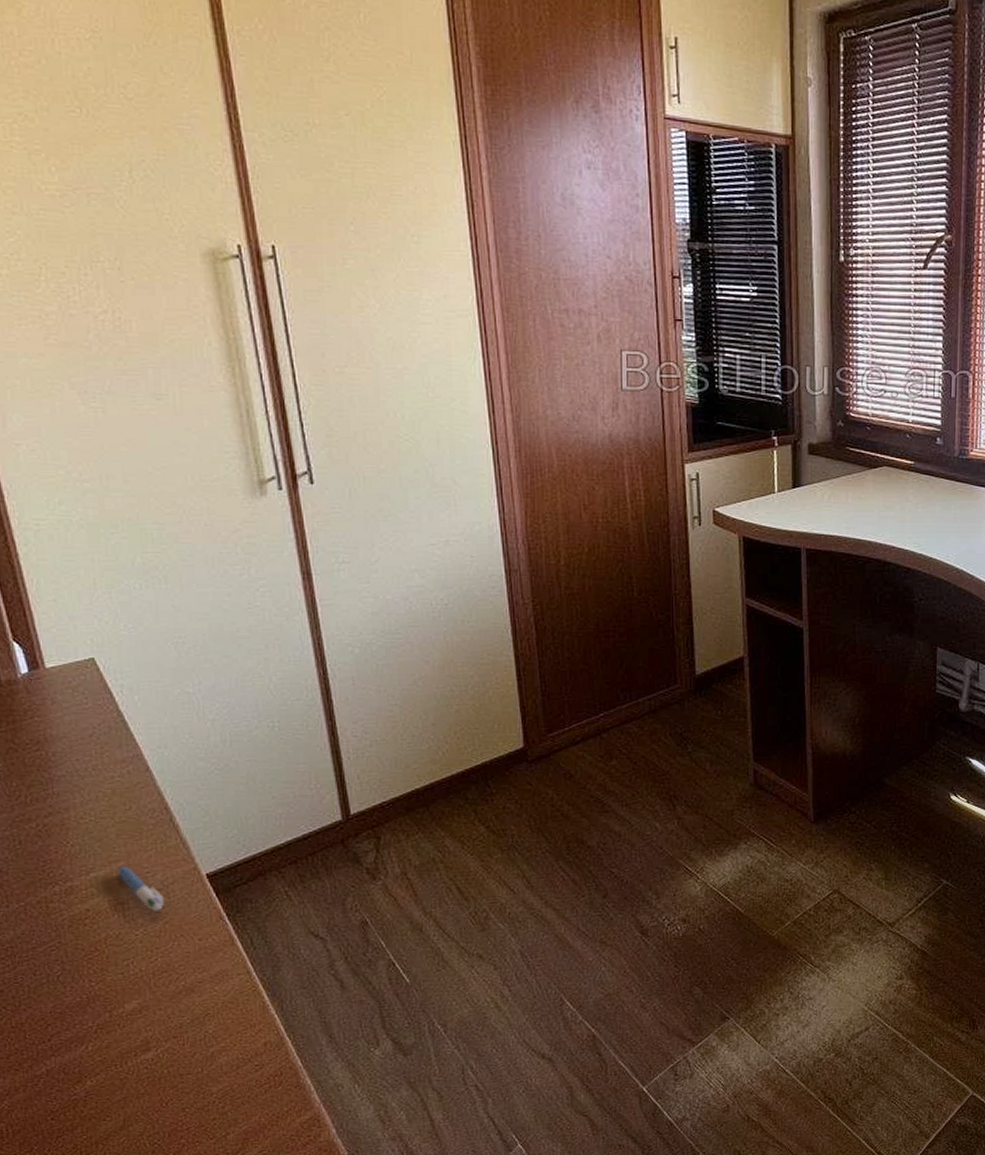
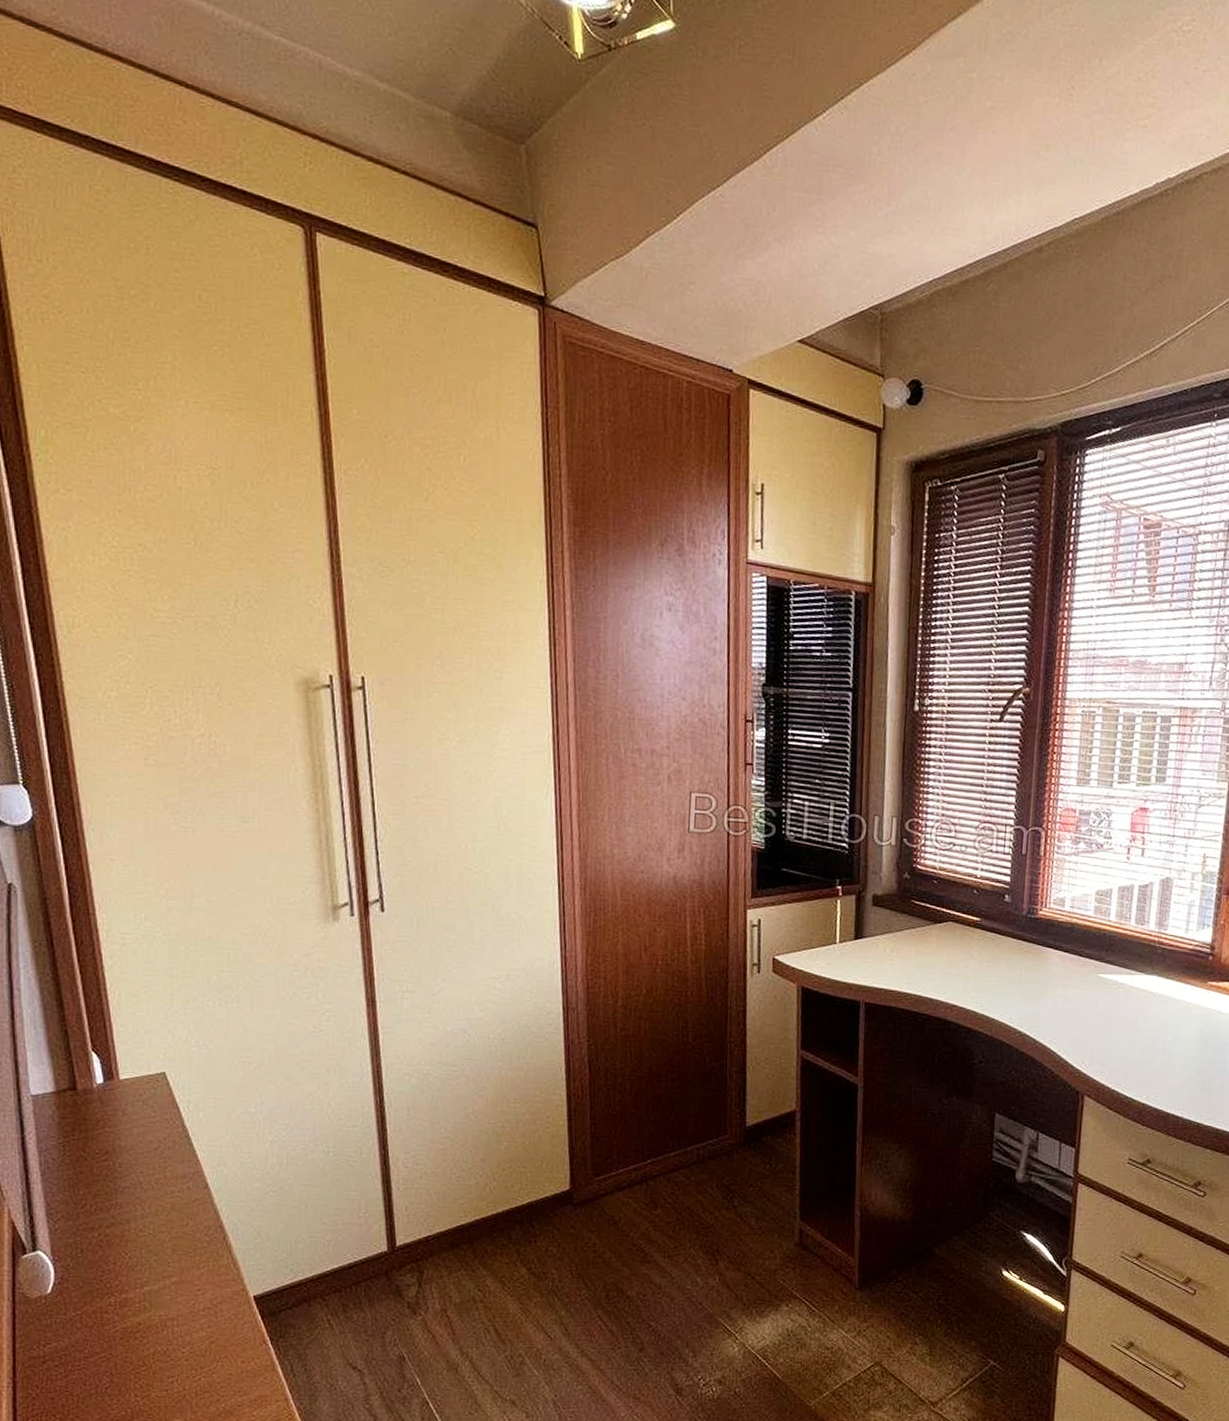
pen: present [117,865,165,912] -> none [170,1281,212,1330]

